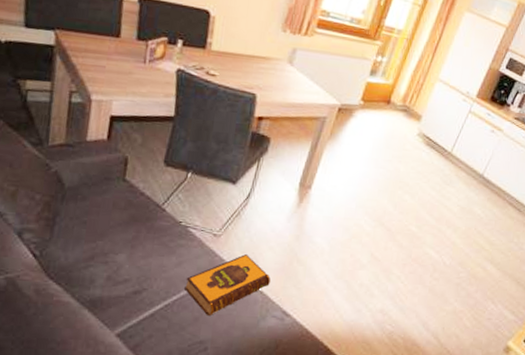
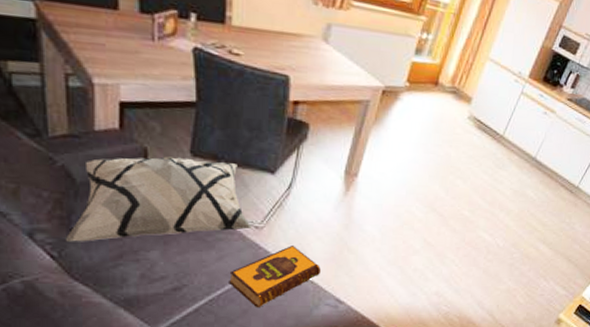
decorative pillow: none [48,165,212,243] -> present [66,156,253,242]

